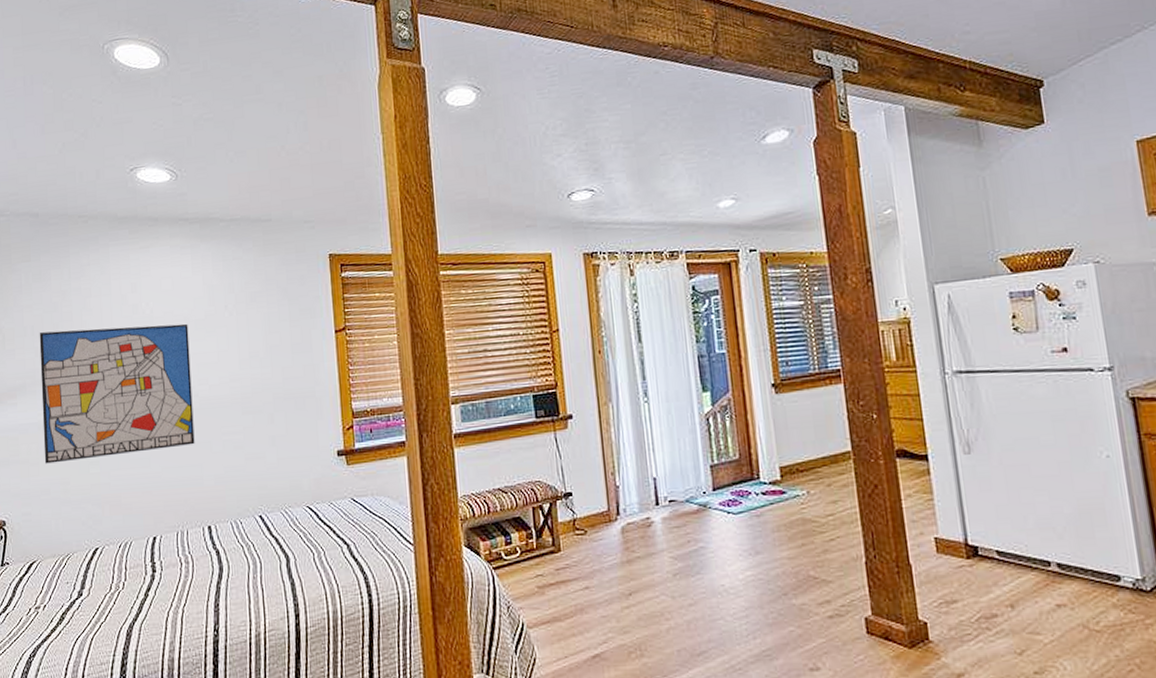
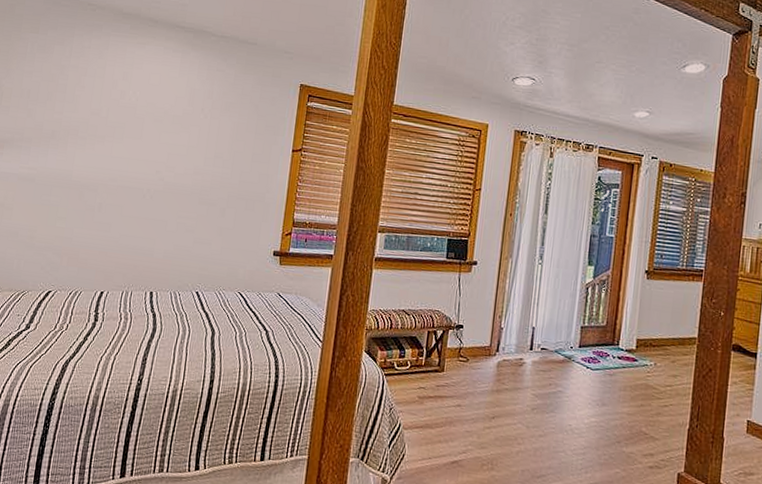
wall art: present [39,323,195,464] -> none [18,97,167,221]

